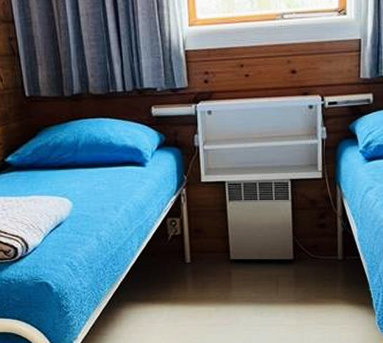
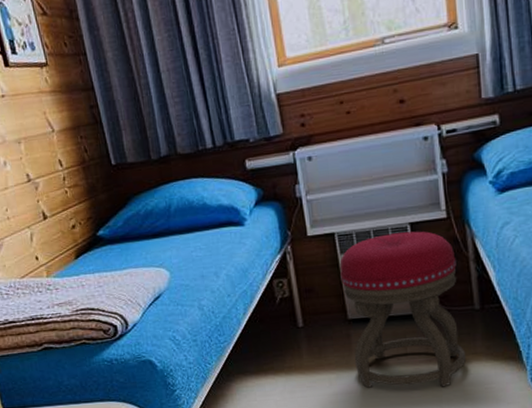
stool: none [227,187,327,325] -> present [339,231,467,388]

